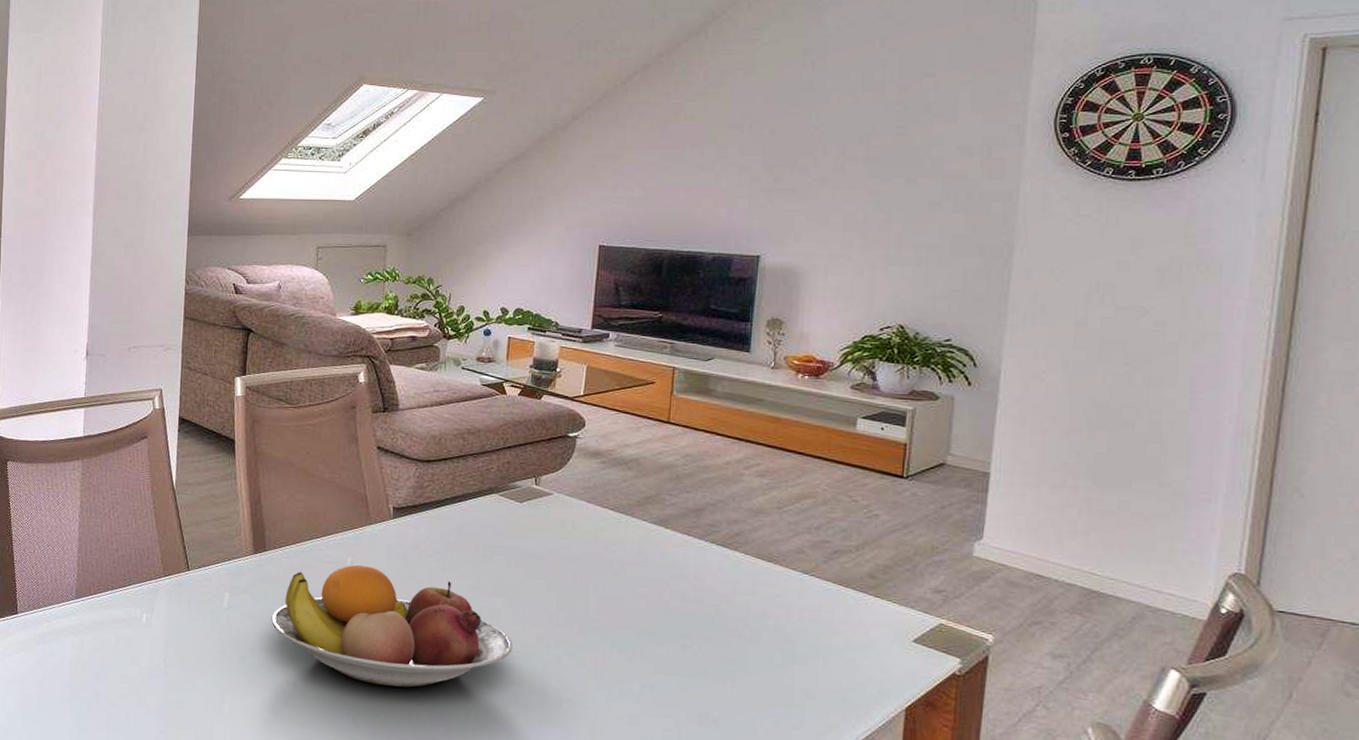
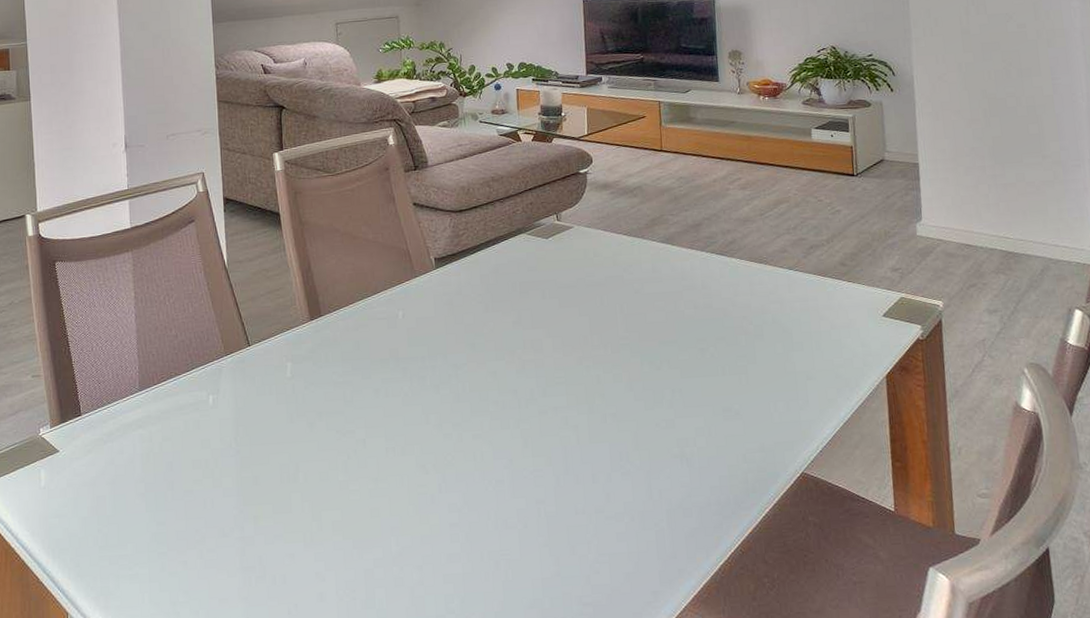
fruit bowl: present [271,565,513,688] -> none [334,317,557,429]

